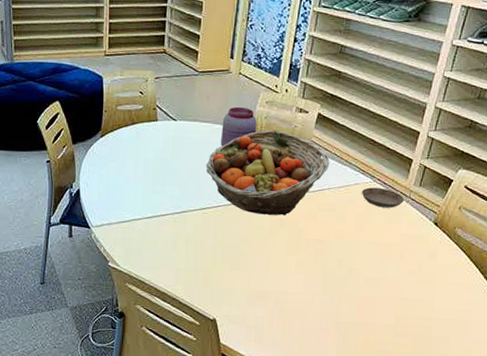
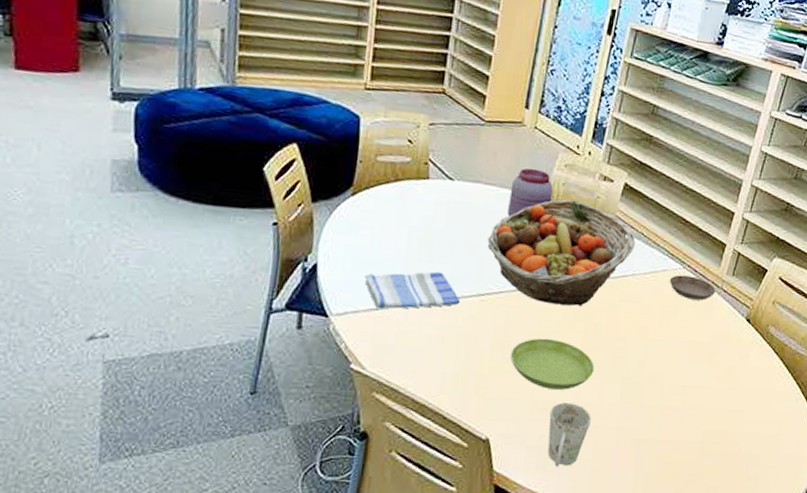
dish towel: none [114,192,187,222] -> present [364,271,461,309]
saucer: none [229,241,299,282] -> present [510,338,595,390]
mug: none [263,292,299,342] -> present [547,402,592,467]

